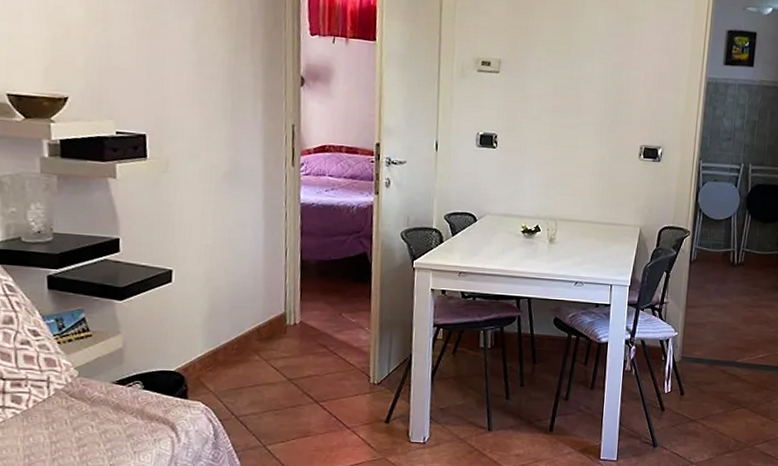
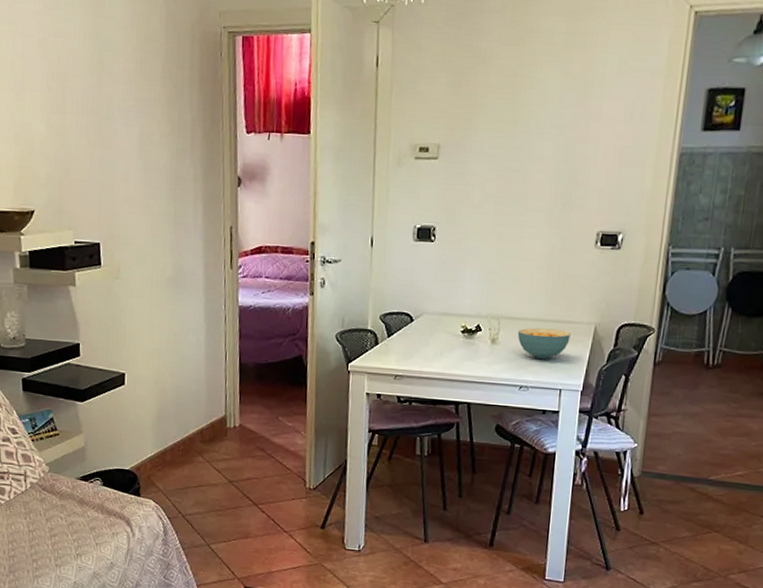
cereal bowl: none [573,229,619,258] -> present [517,328,571,360]

